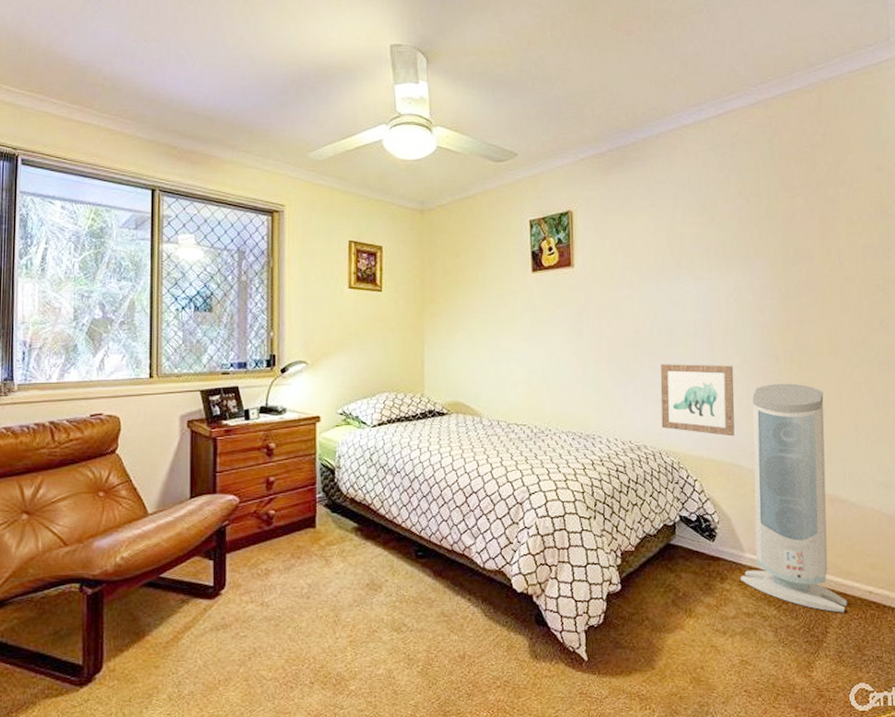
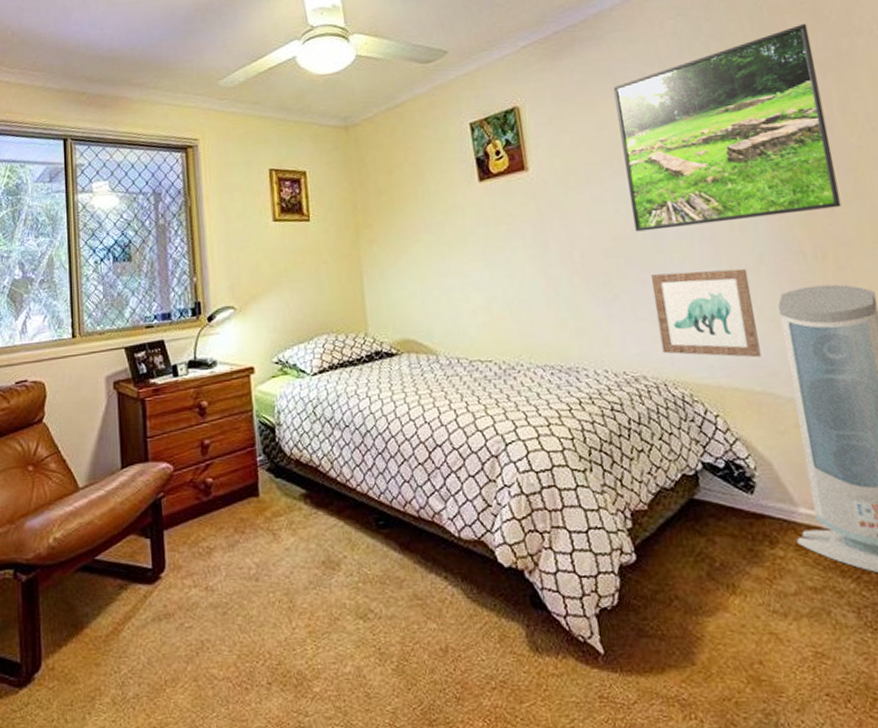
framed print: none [651,171,810,328] -> present [613,24,842,232]

